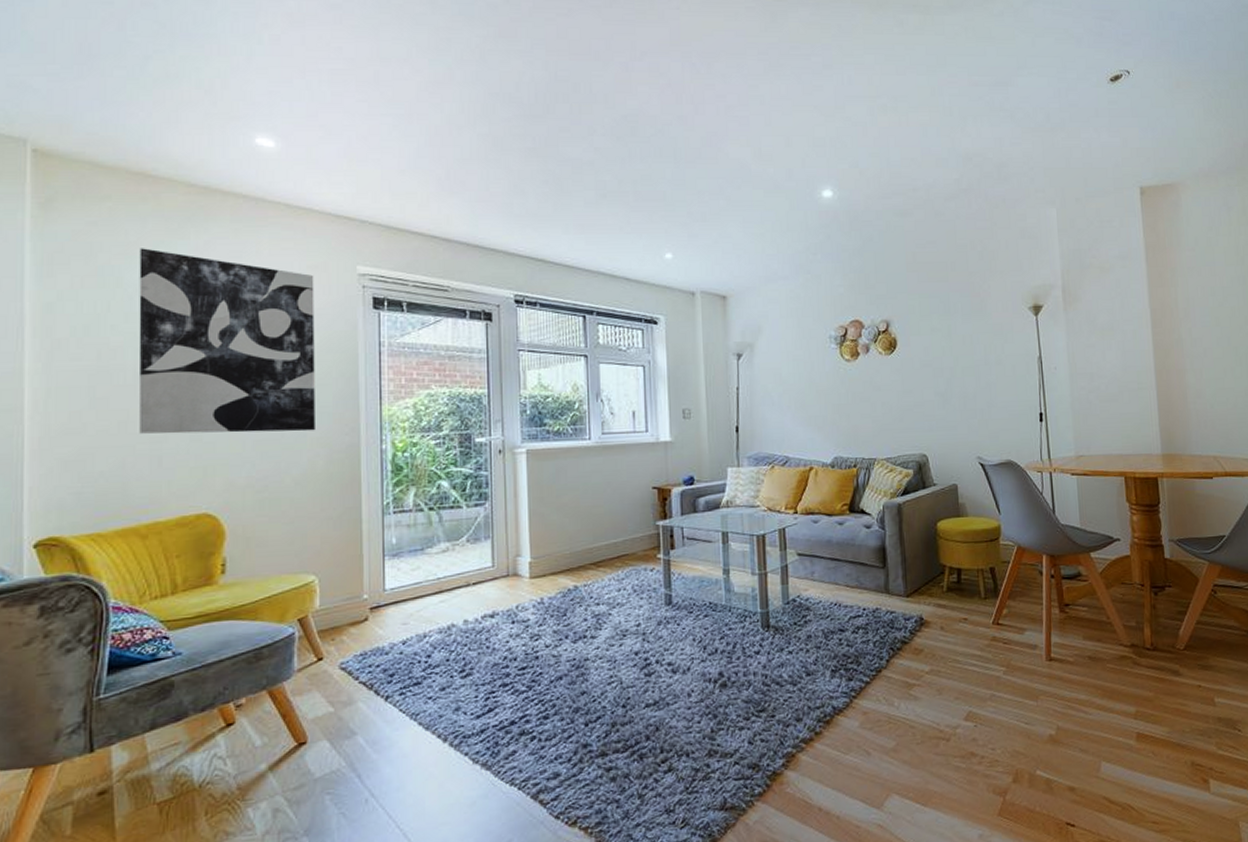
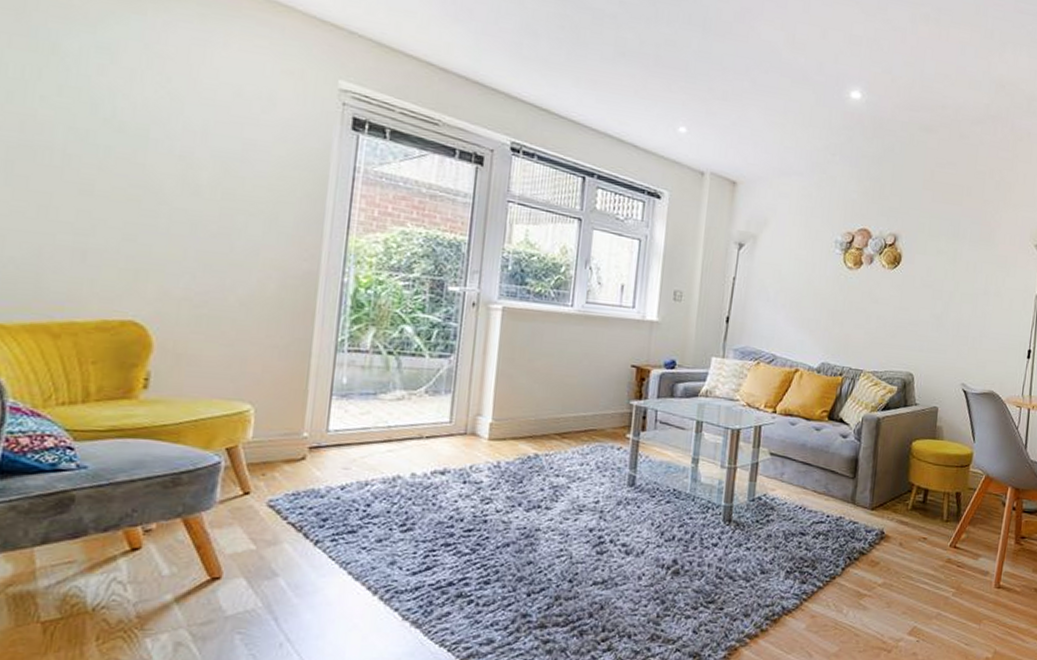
wall art: present [138,248,315,434] -> none [62,14,289,251]

